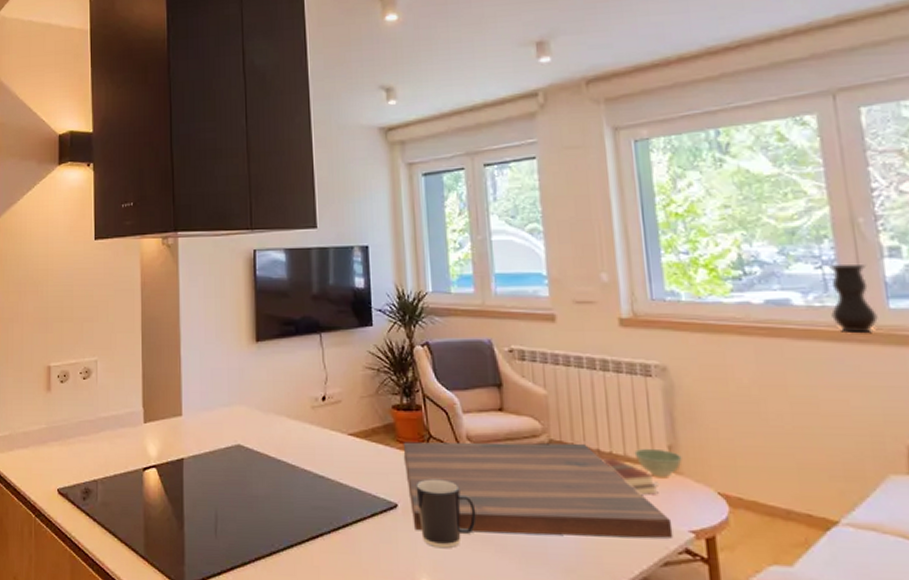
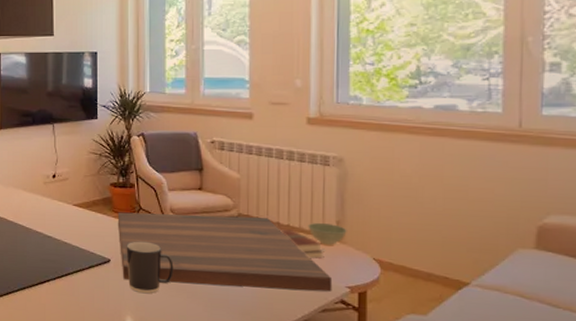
vase: present [827,263,878,334] -> none [491,76,530,136]

